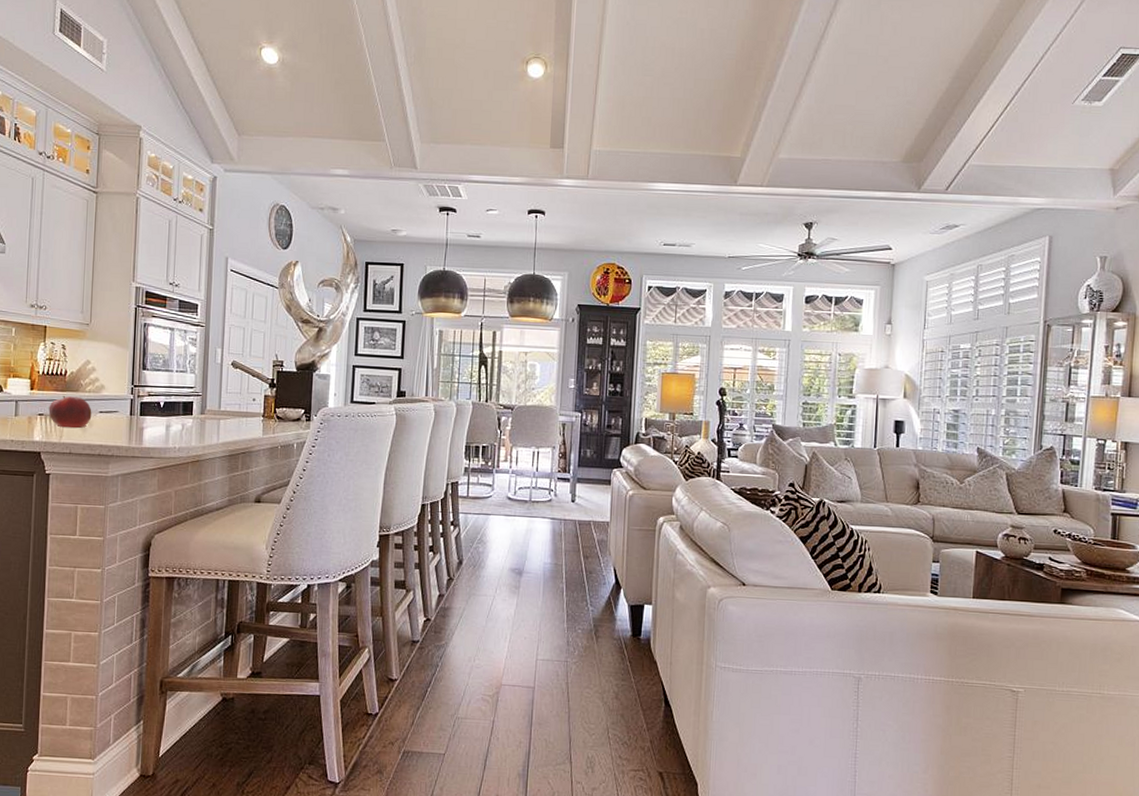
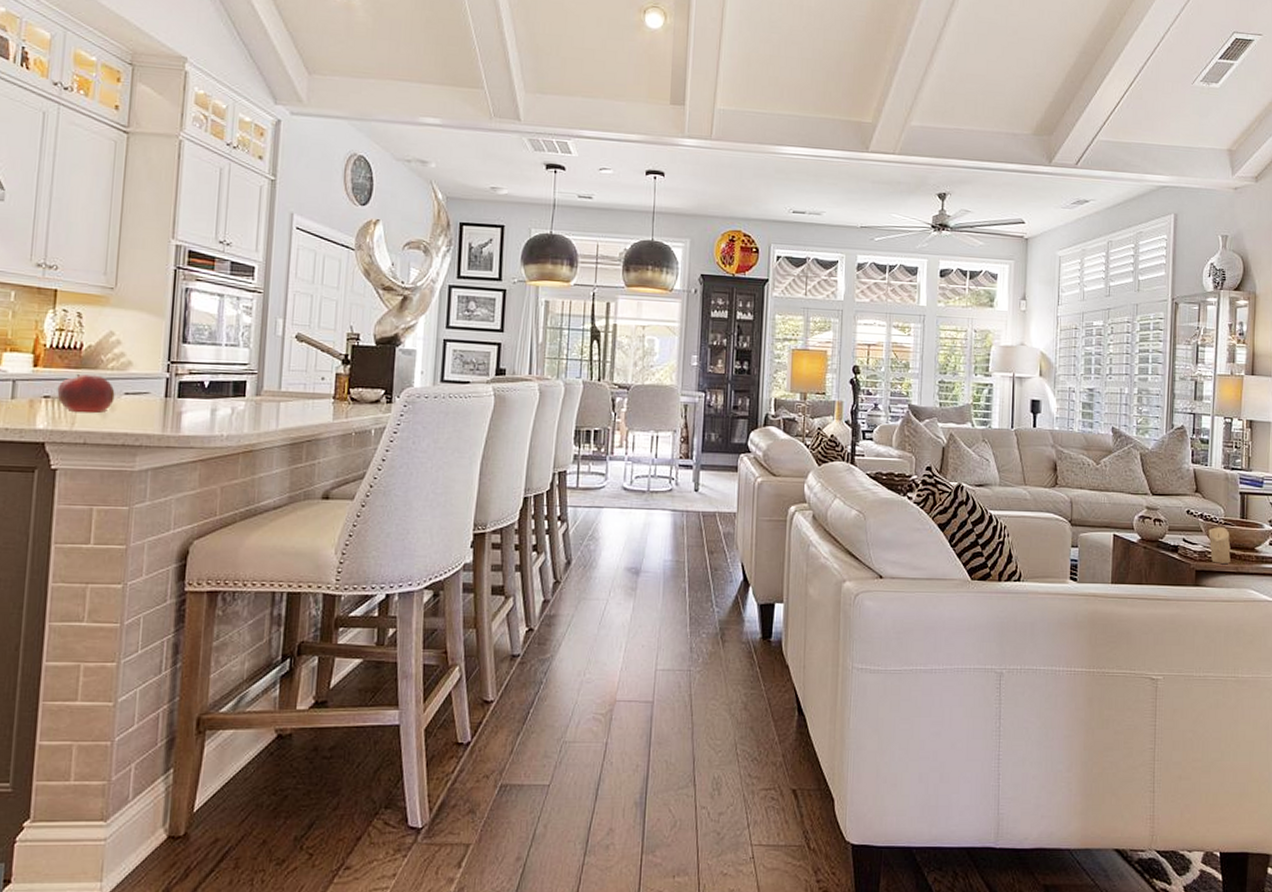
candle: none [1076,547,1100,584] -> present [1208,527,1231,565]

